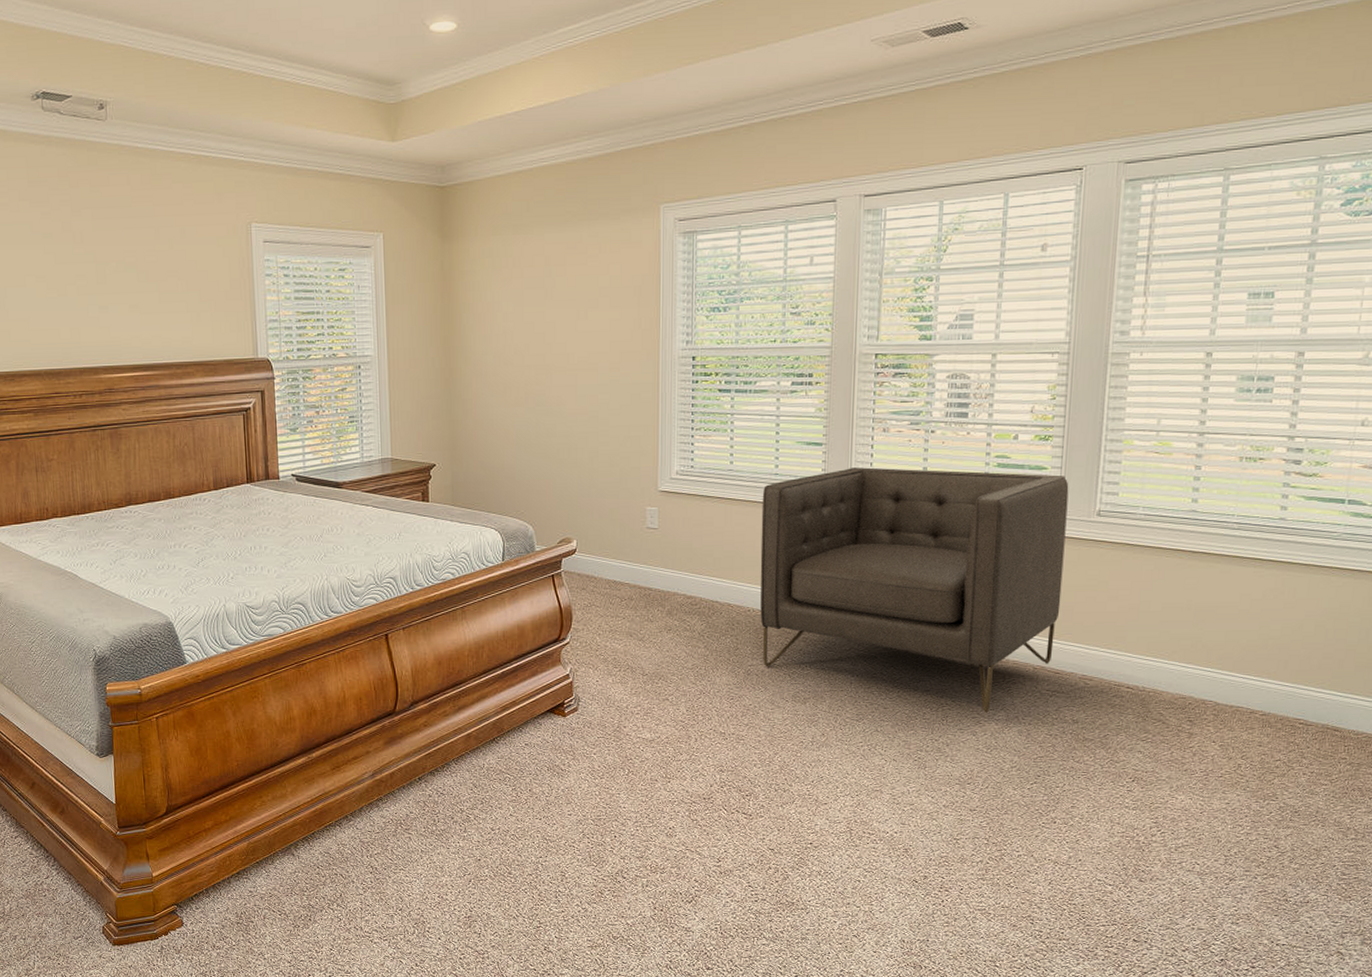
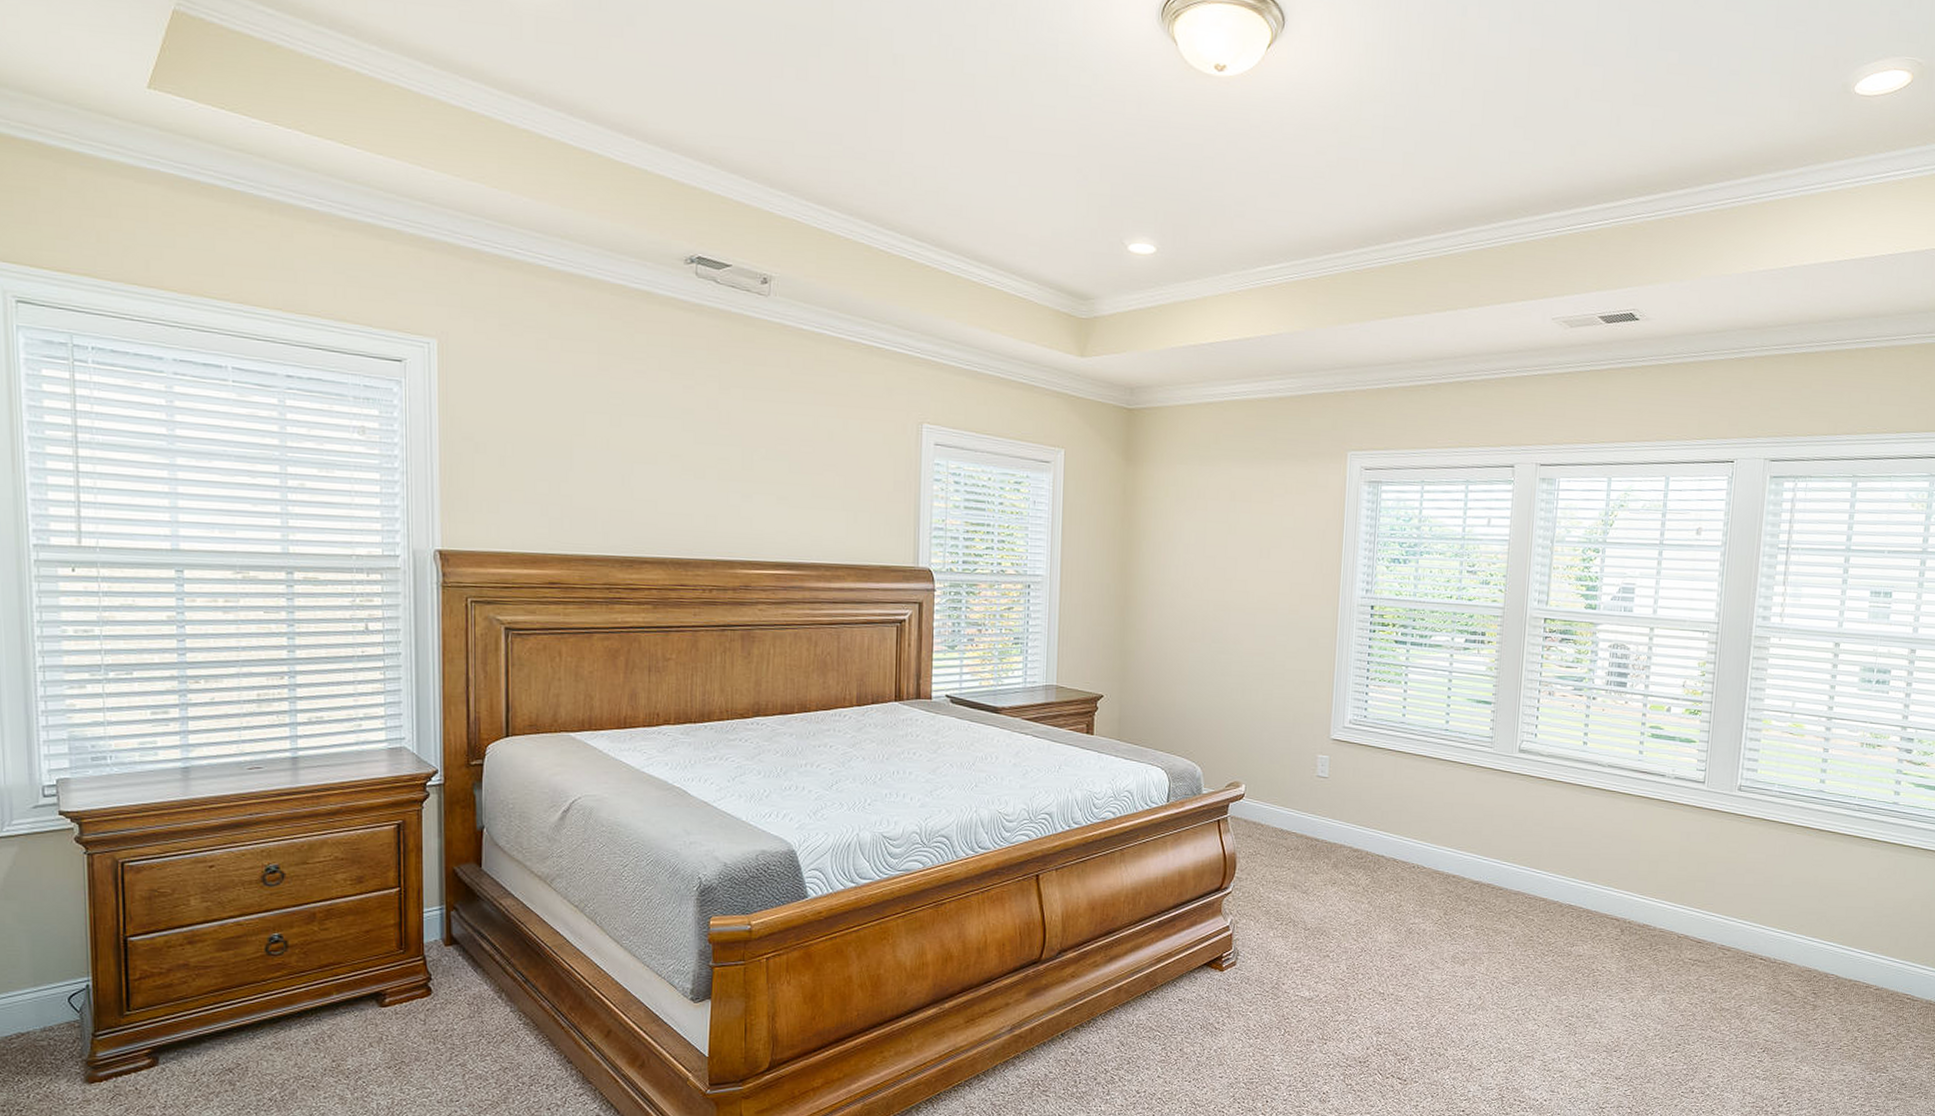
chair: present [760,467,1069,714] -> none [1424,728,1715,981]

